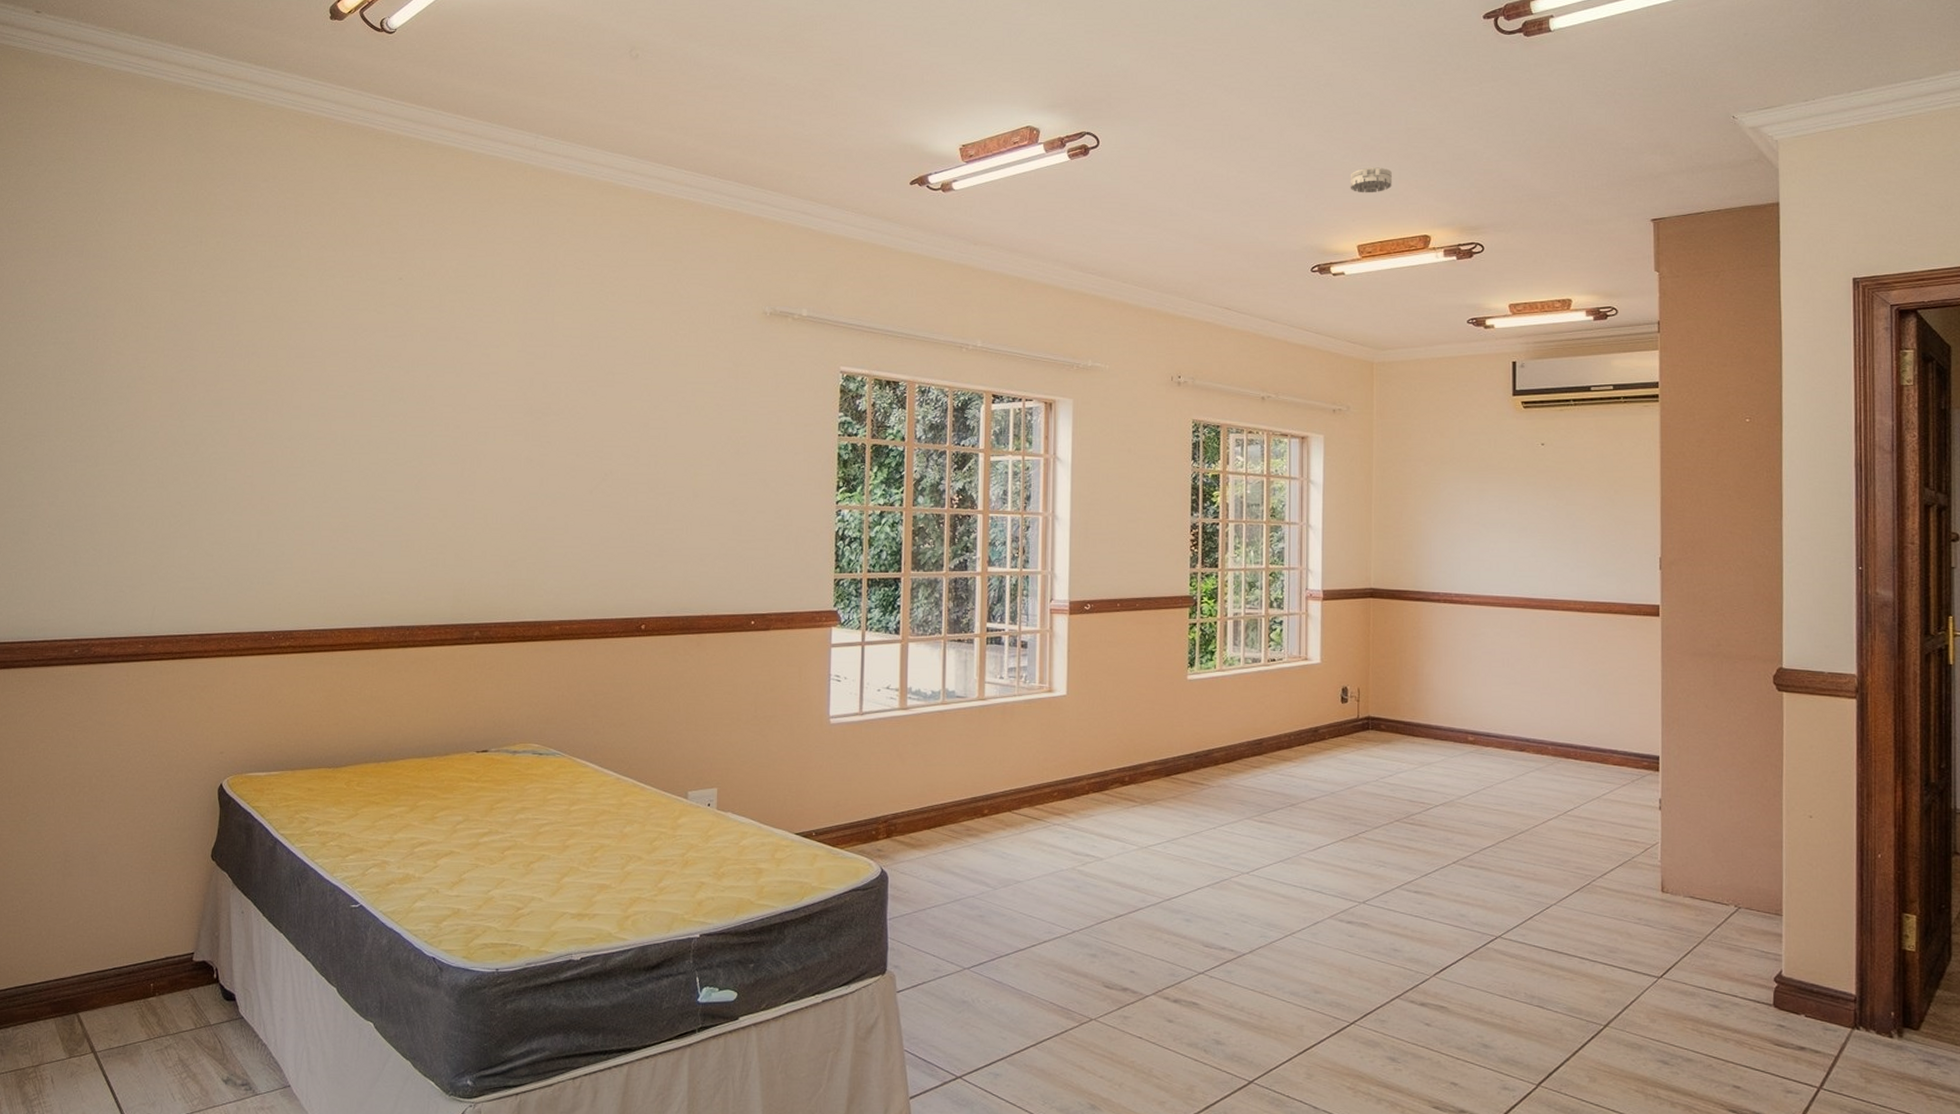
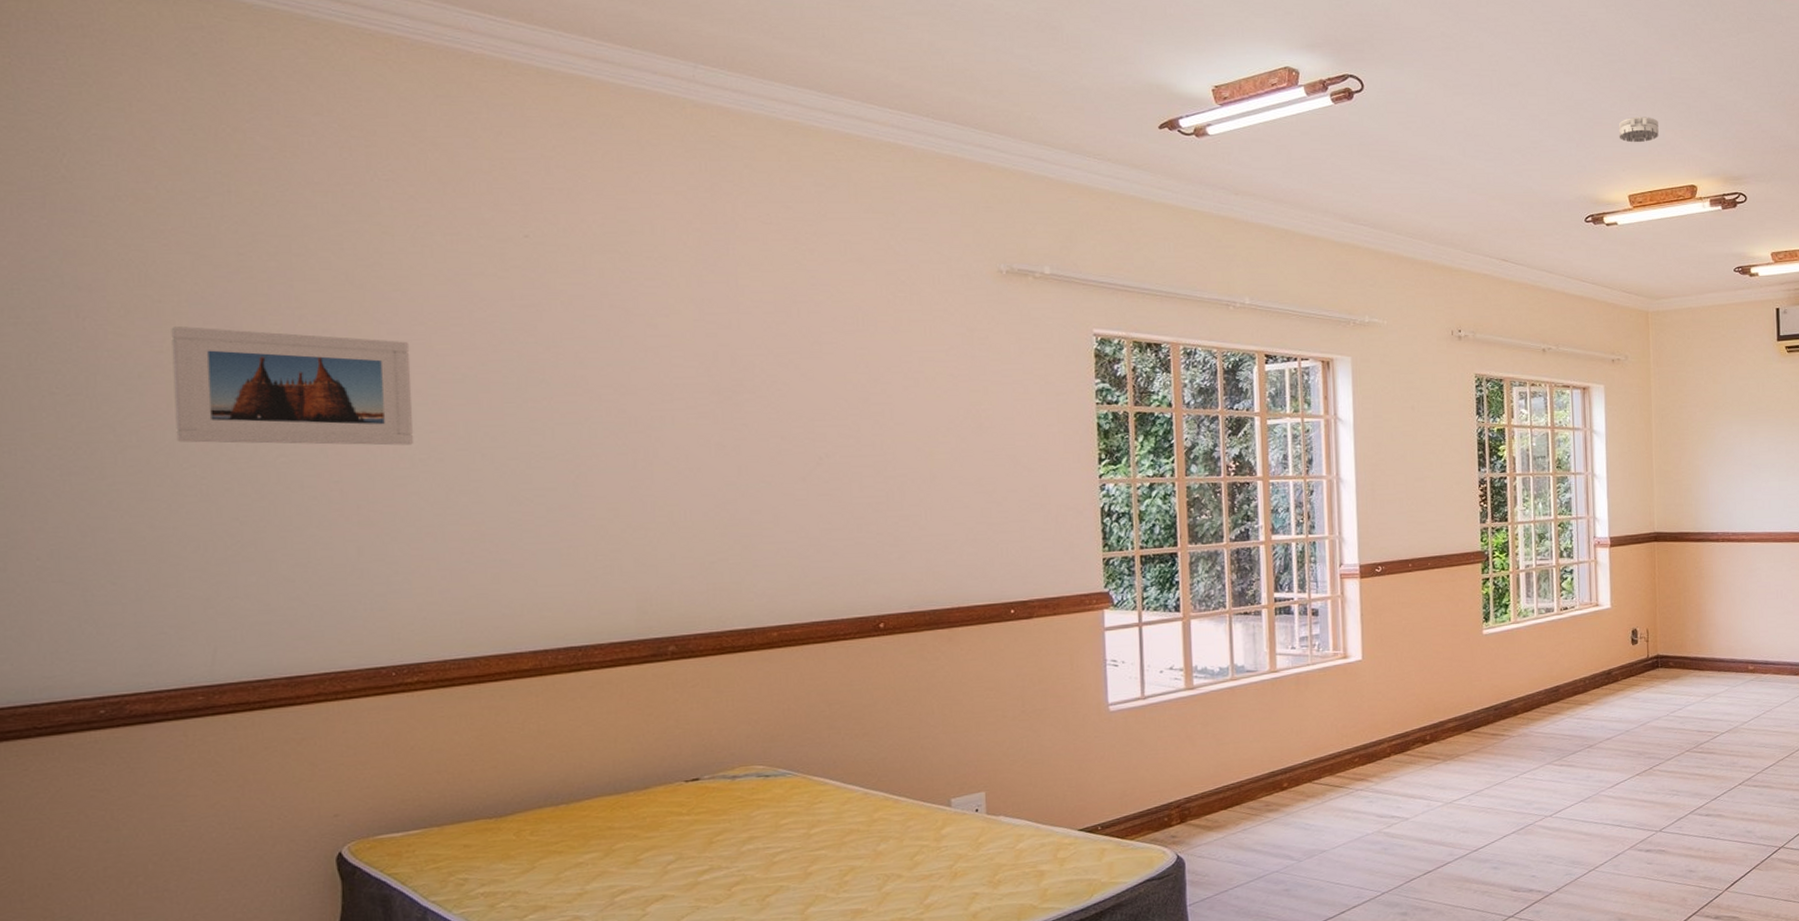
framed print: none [147,348,310,449] -> present [171,326,414,446]

